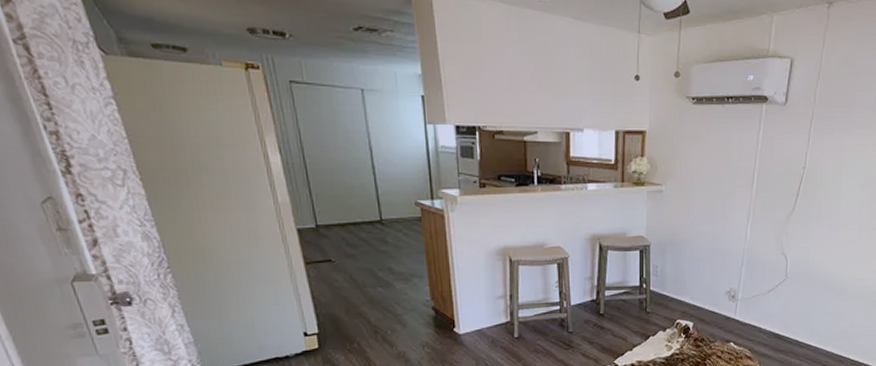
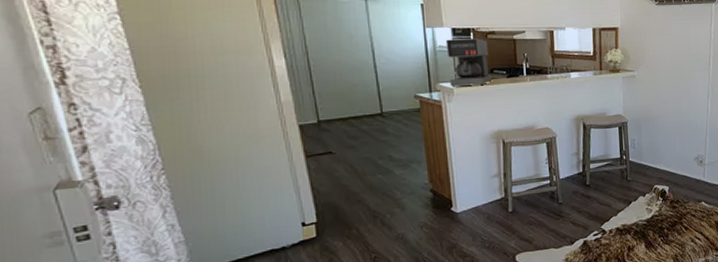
coffee maker: none [448,138,500,196] -> present [445,39,493,88]

